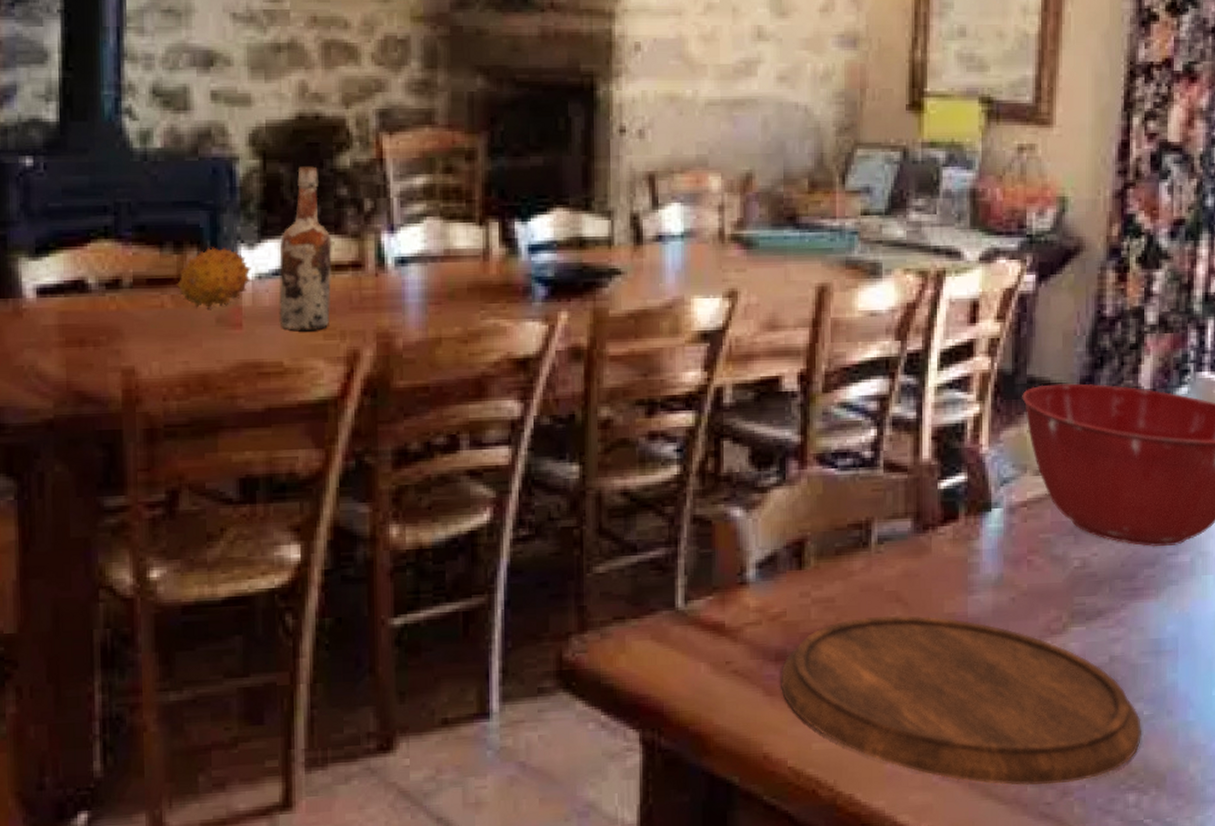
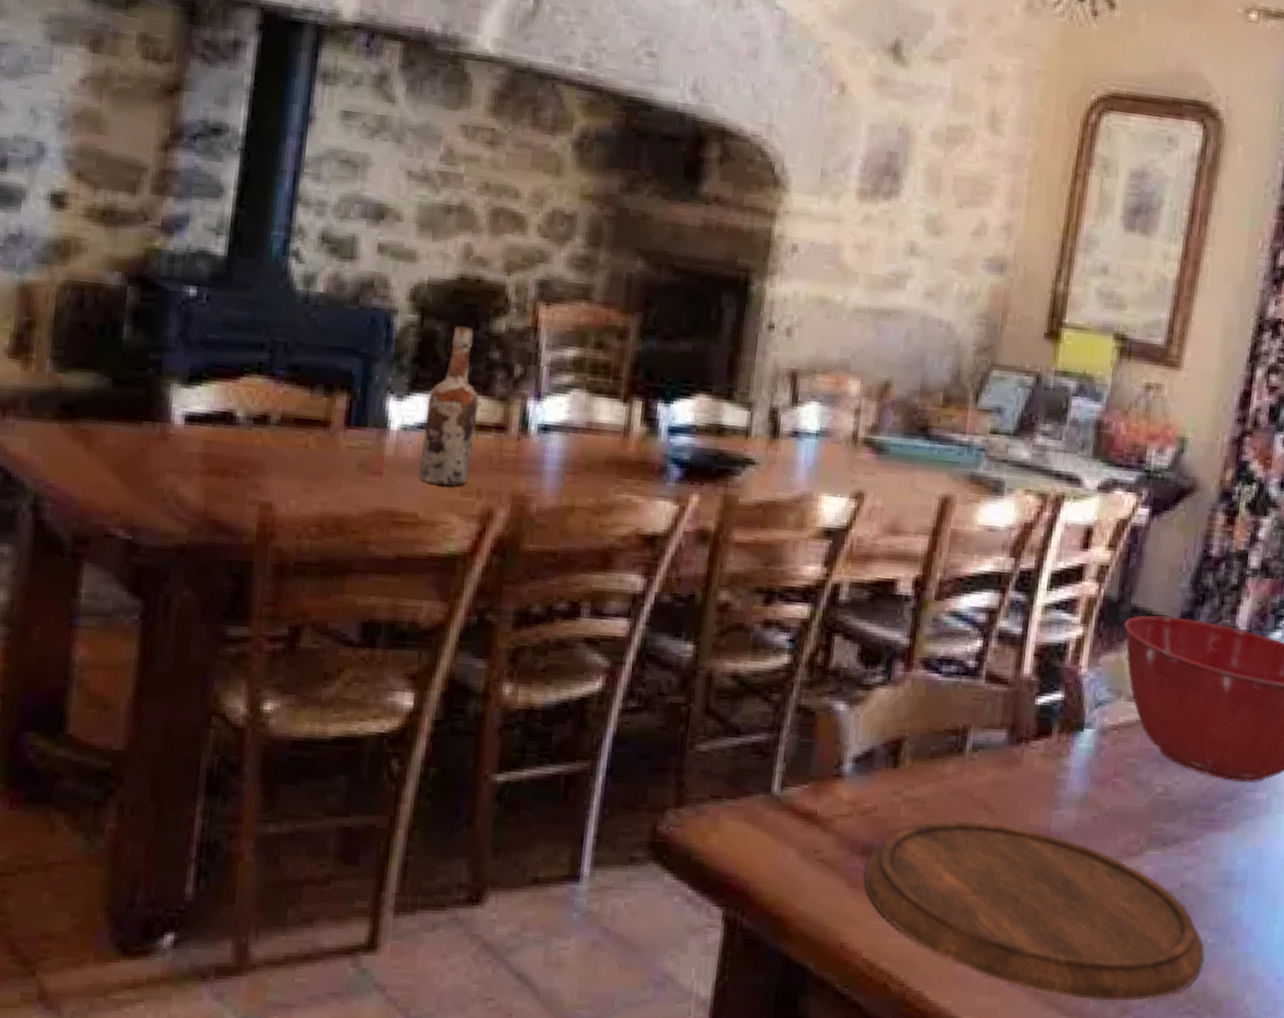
fruit: present [176,246,252,309] -> none [322,394,398,454]

